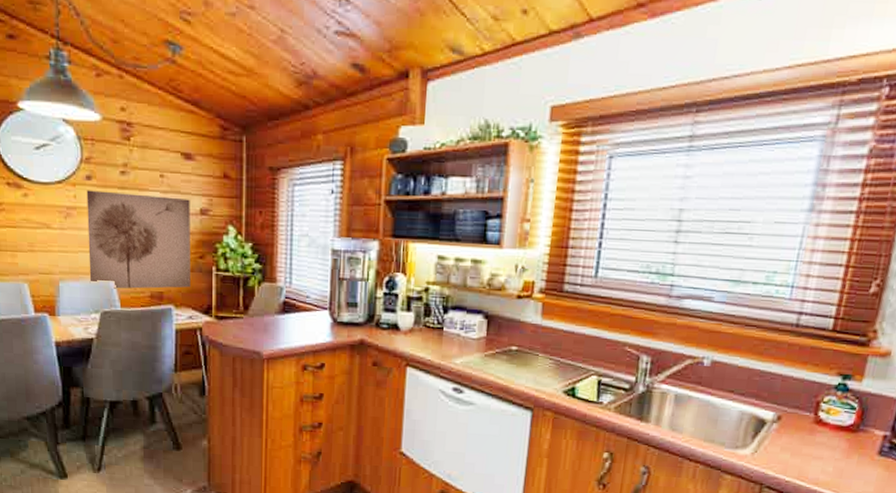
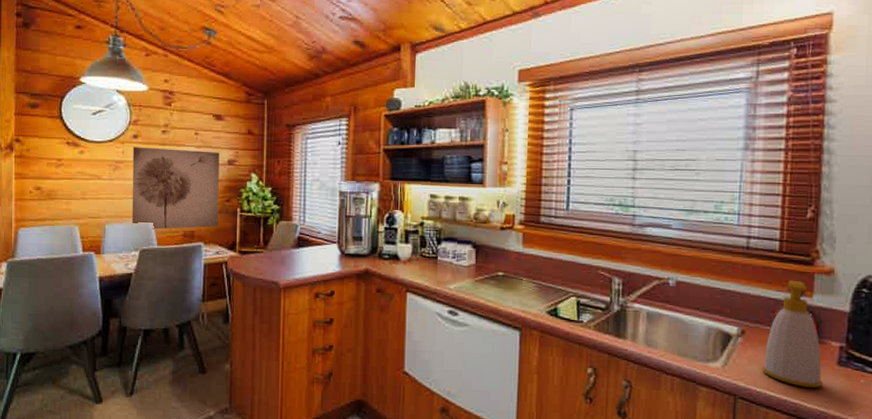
soap bottle: none [795,362,862,478] -> present [763,280,823,388]

